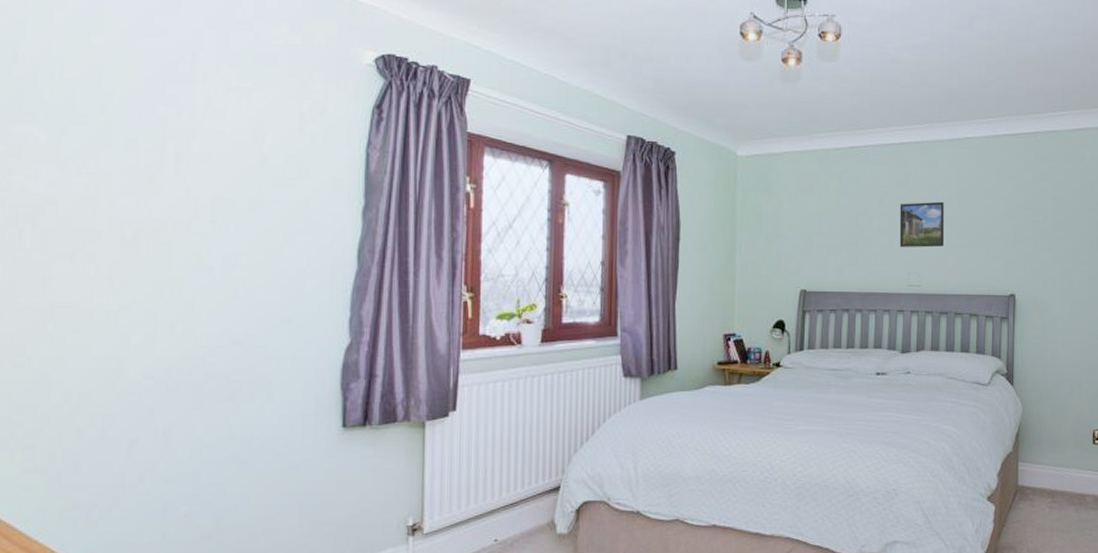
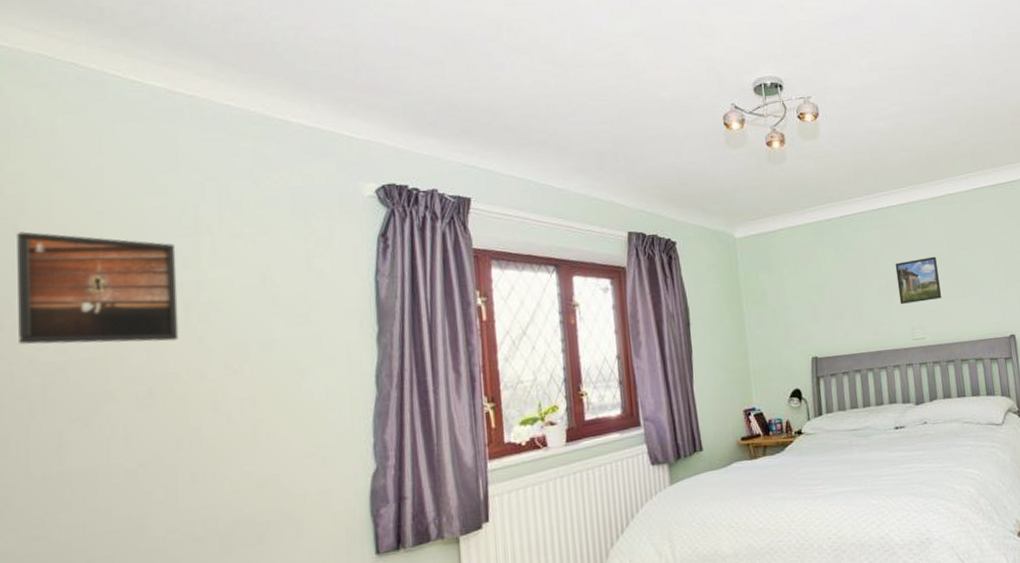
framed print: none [12,58,171,188] -> present [17,231,179,345]

